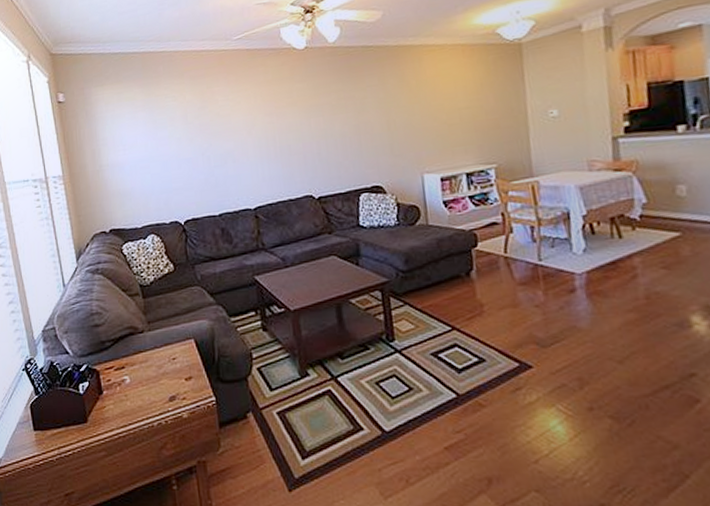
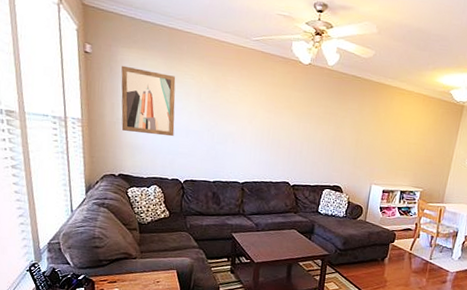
wall art: none [97,103,165,178] -> present [121,65,176,137]

